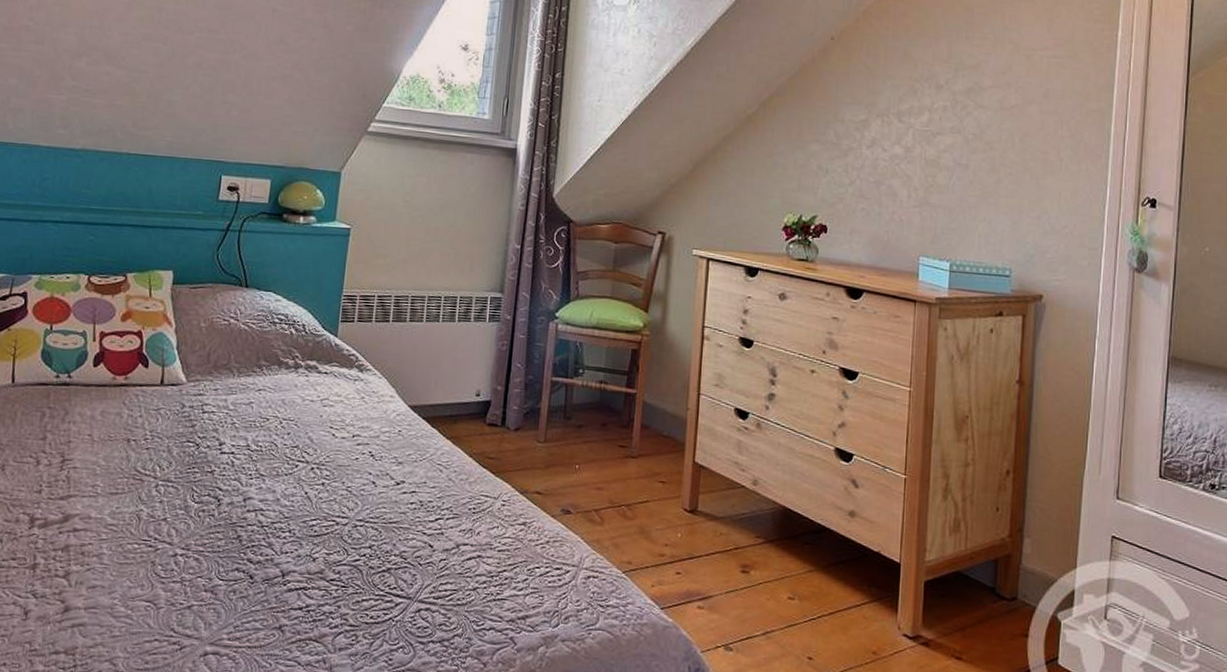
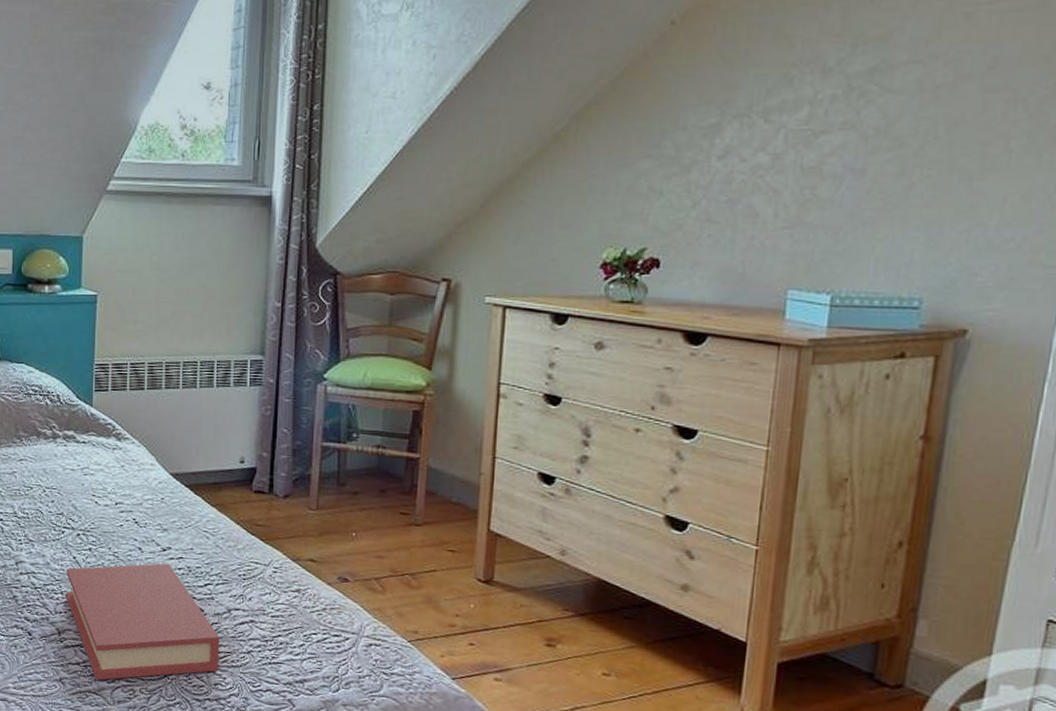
book: none [293,497,447,626] -> present [65,563,220,681]

